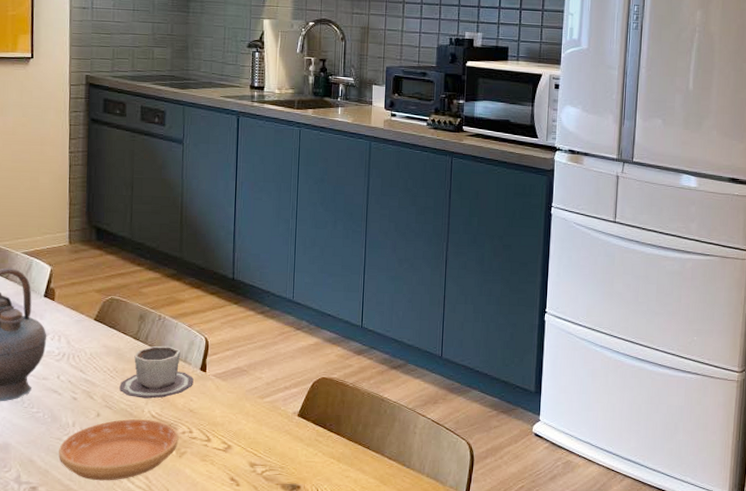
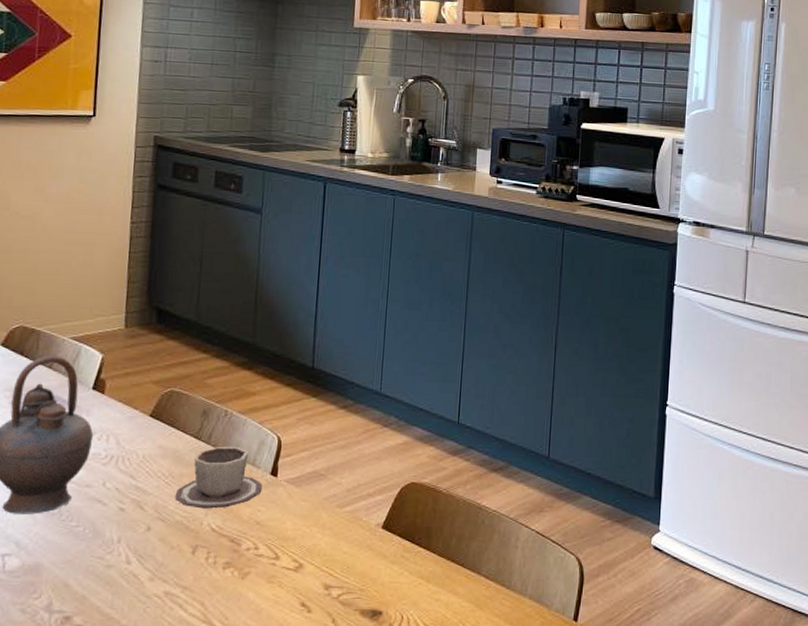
saucer: present [59,419,179,481] -> none [99,534,242,608]

